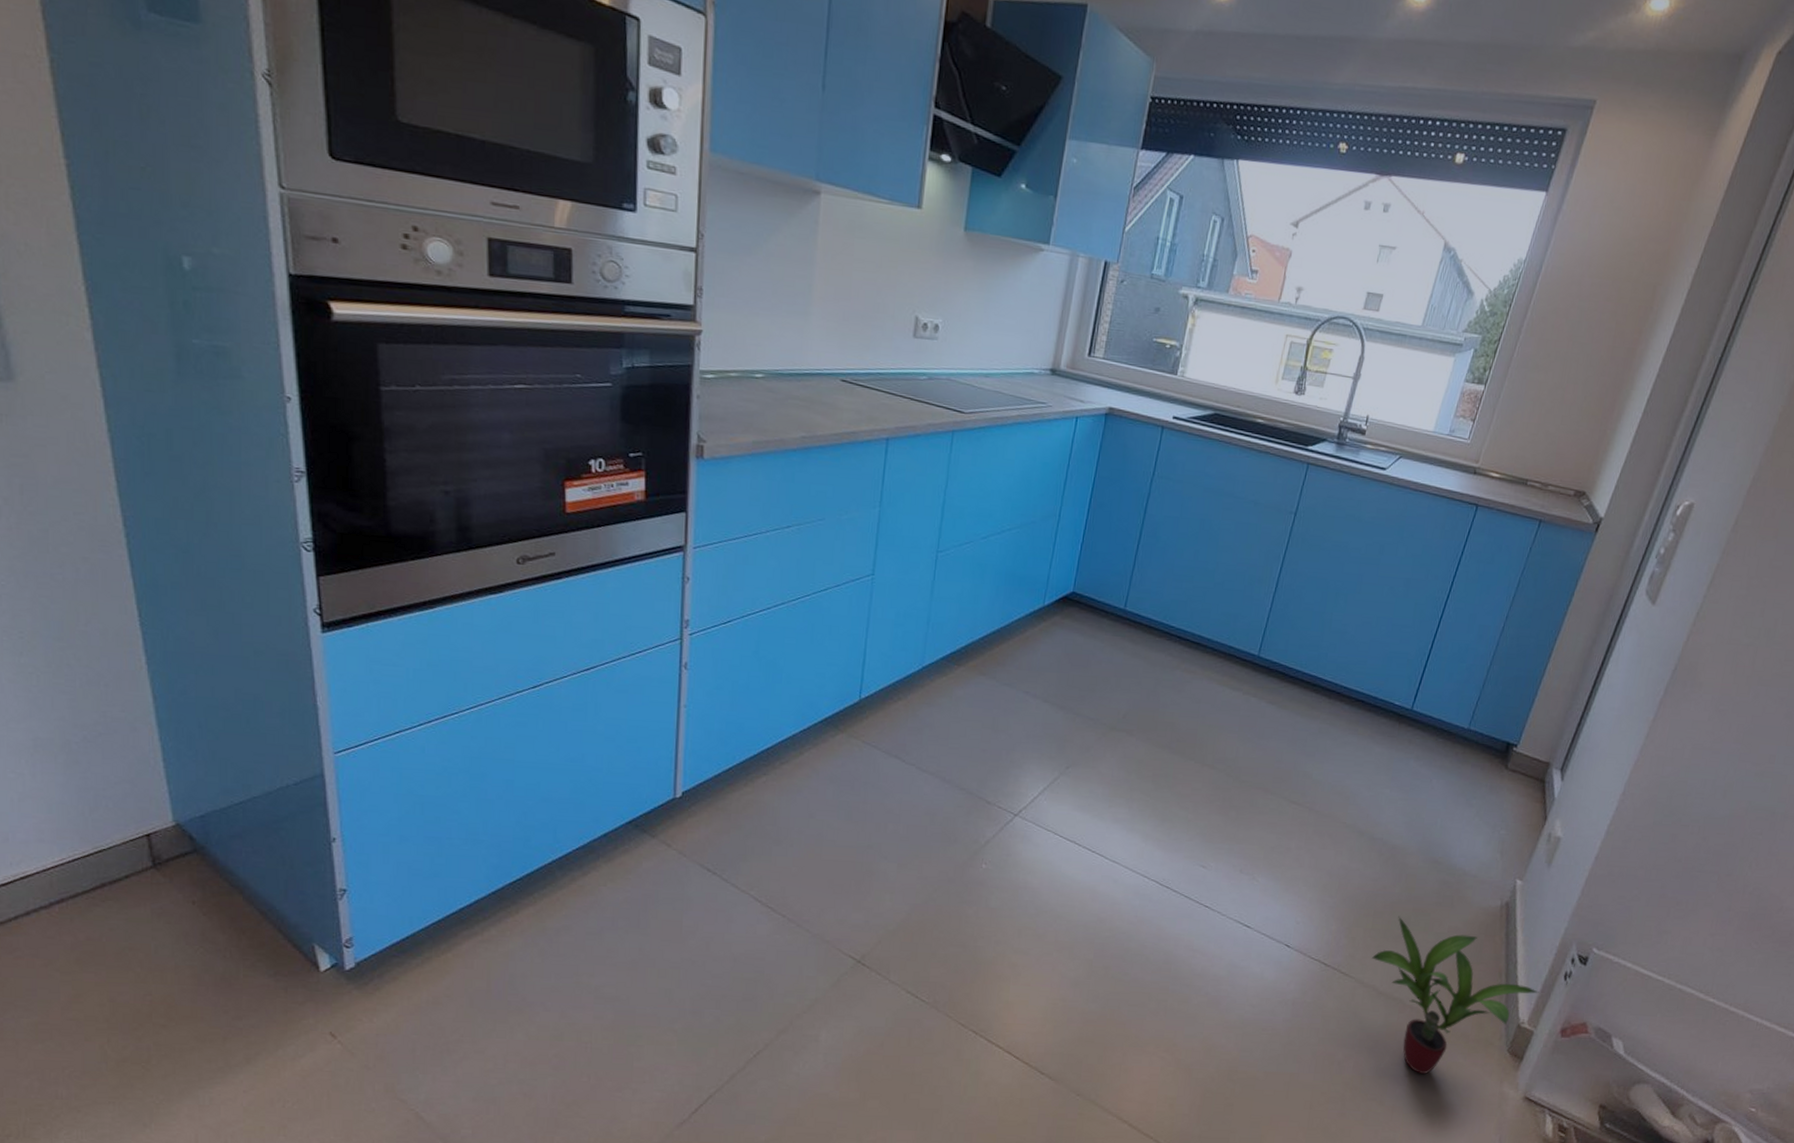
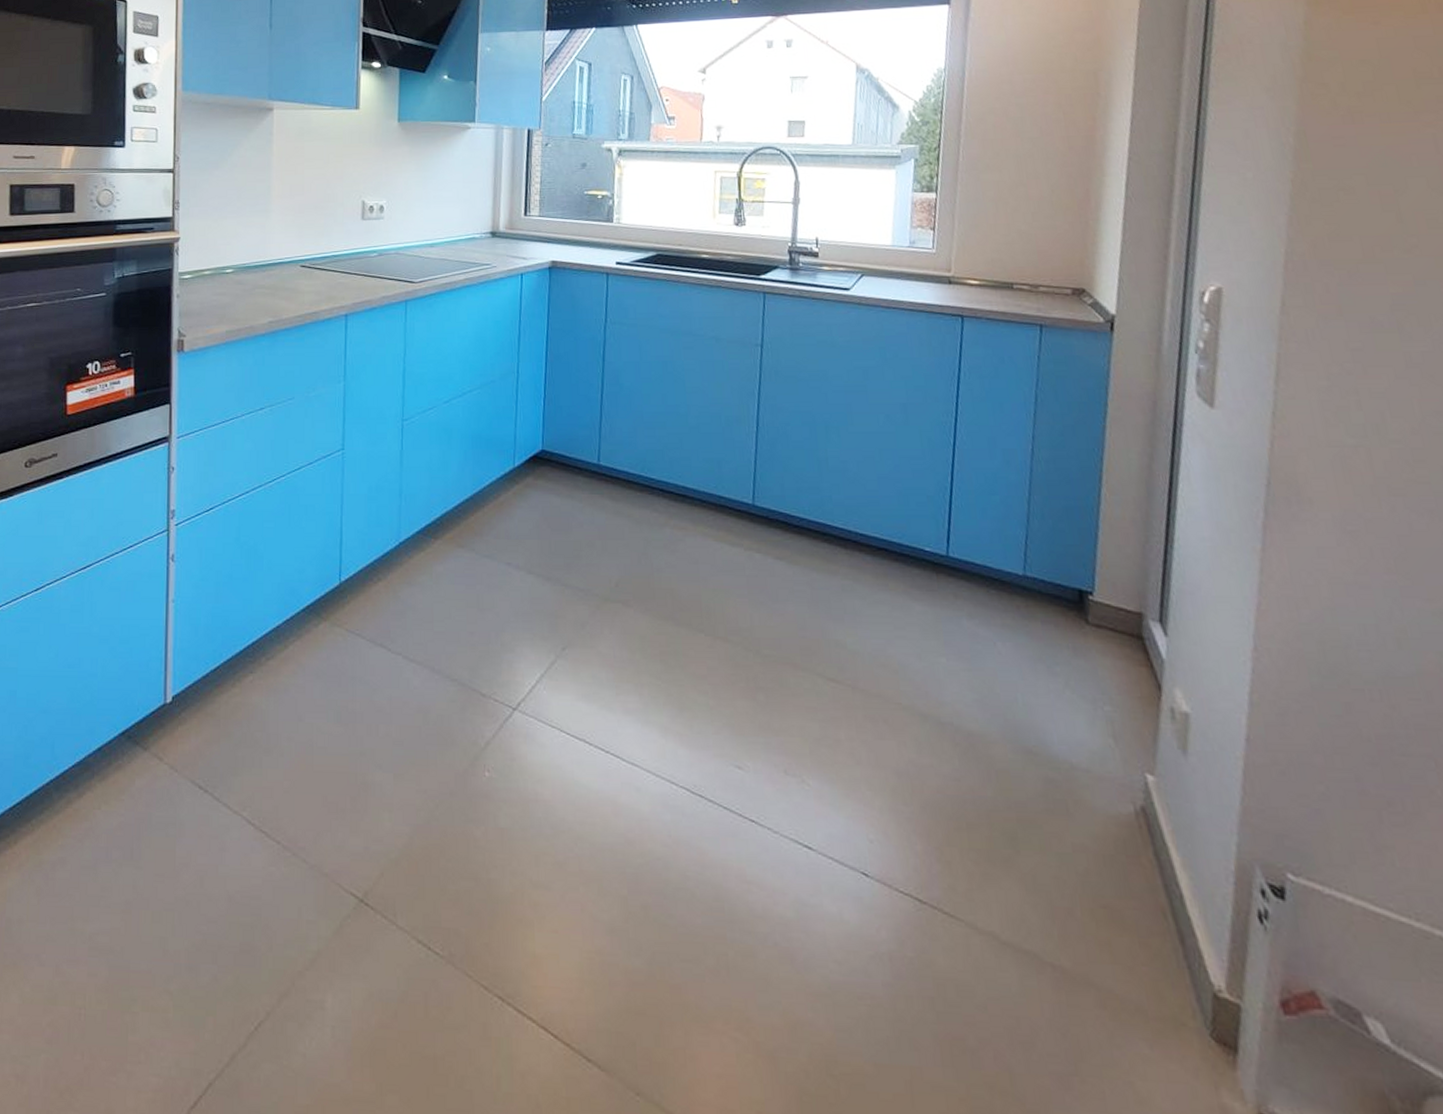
potted plant: present [1371,916,1539,1074] -> none [978,829,1230,1072]

